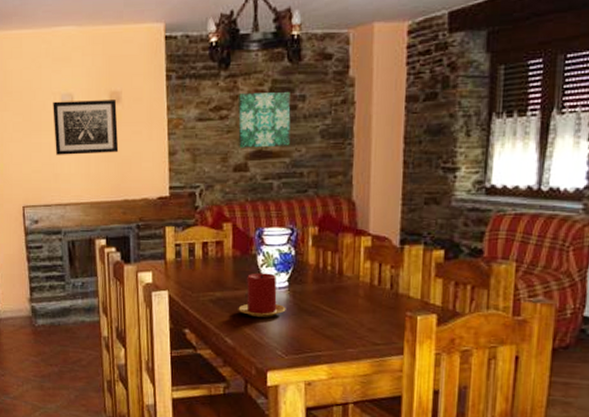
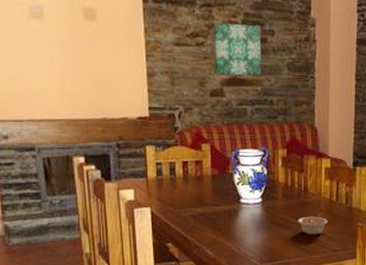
wall art: present [53,100,119,155] -> none [20,12,95,71]
candle: present [238,272,286,317] -> none [217,190,260,230]
legume: none [330,299,367,325] -> present [298,213,327,235]

